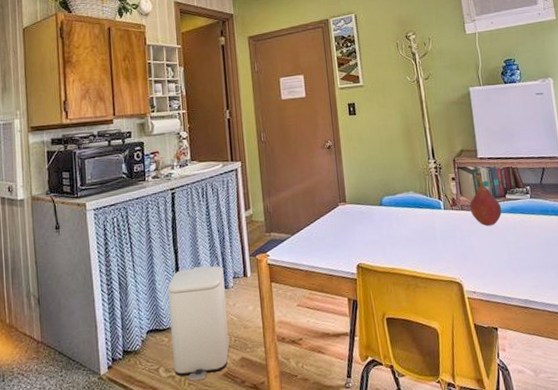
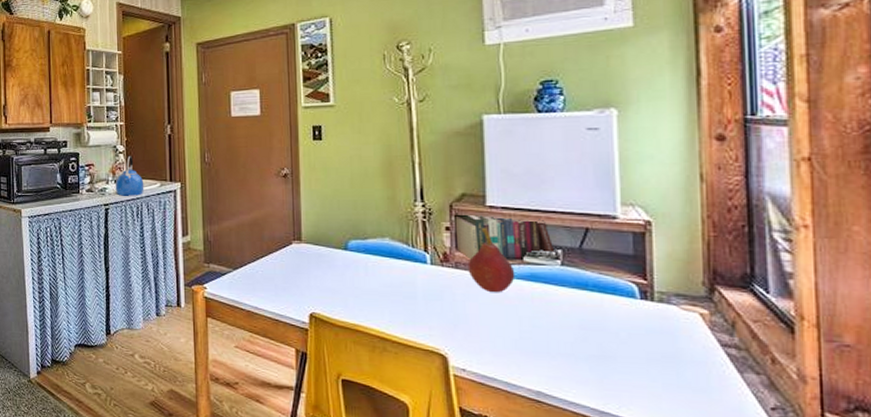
pedal bin: present [168,266,230,382] -> none [97,289,158,404]
kettle: none [180,140,208,179] -> present [115,155,144,196]

